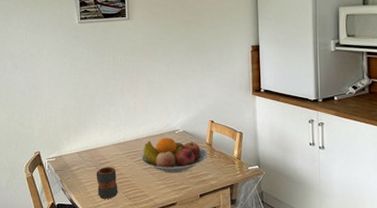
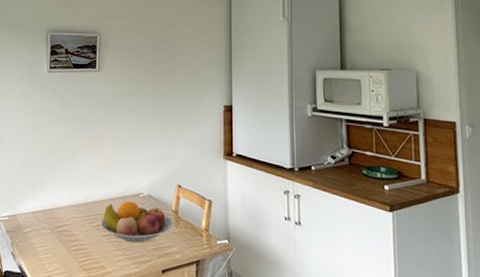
mug: present [96,167,118,199] -> none [50,231,73,269]

